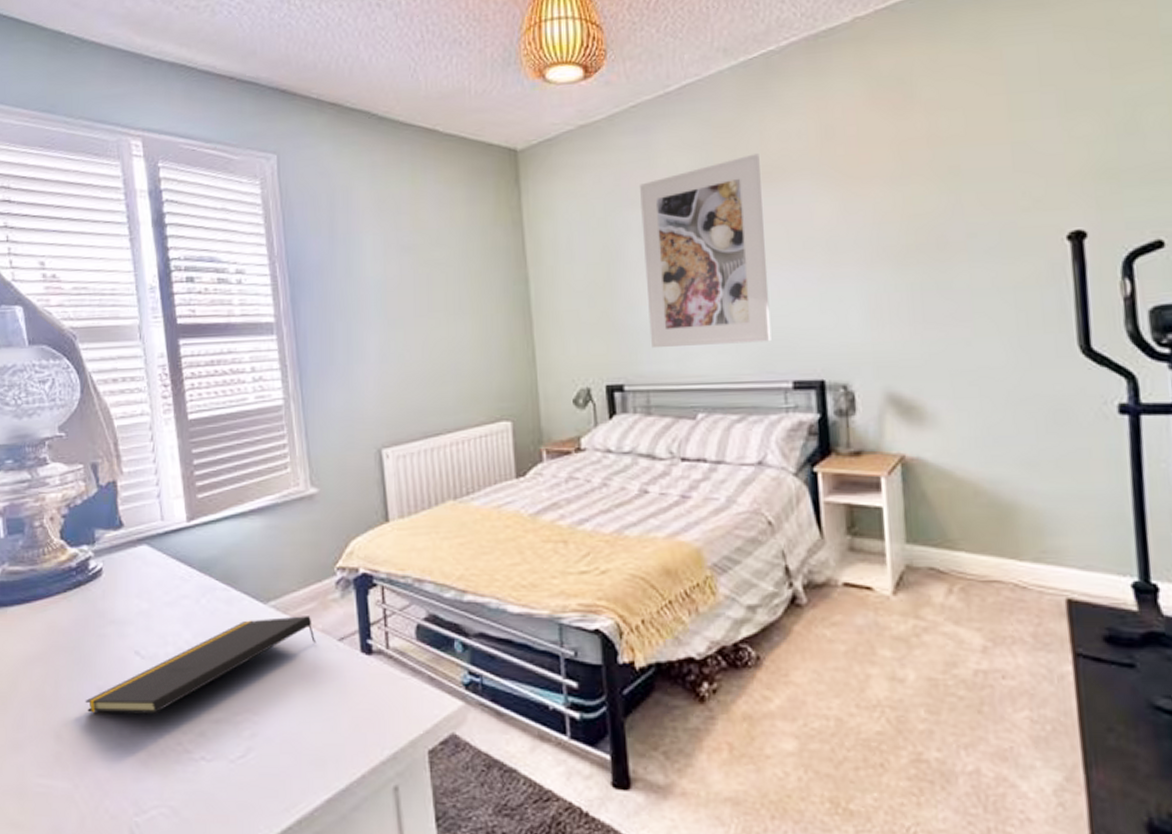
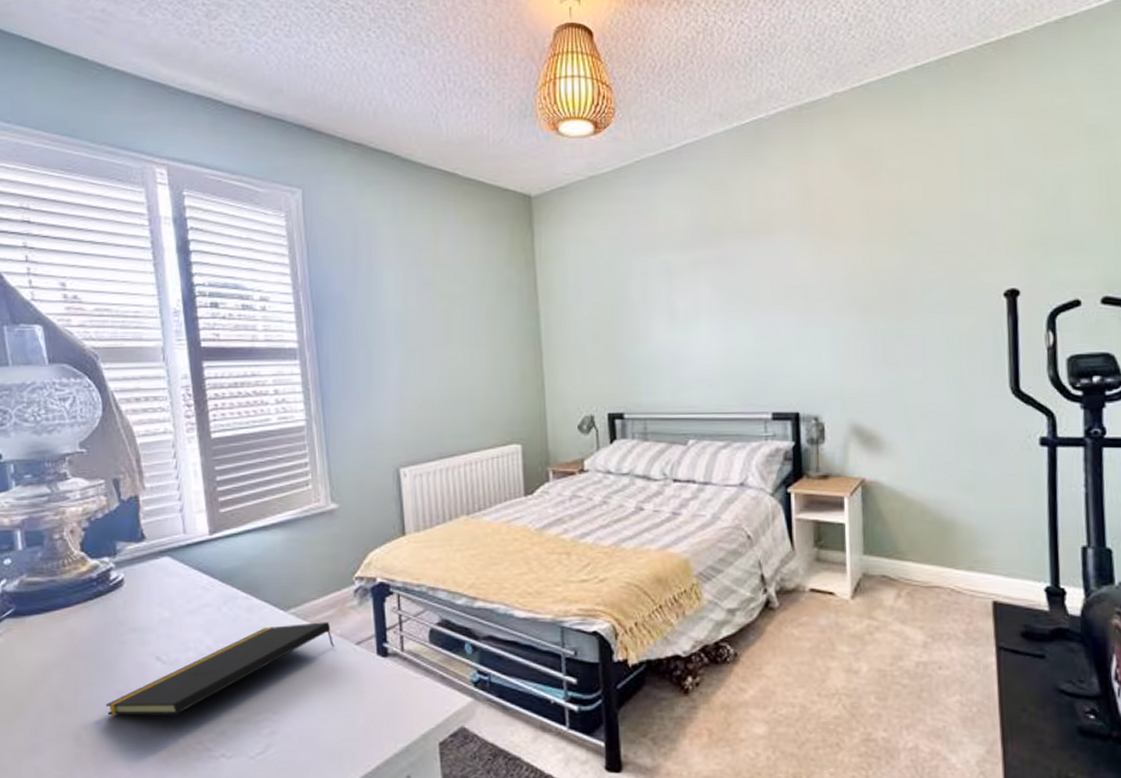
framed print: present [640,154,772,347] -> none [642,210,755,380]

